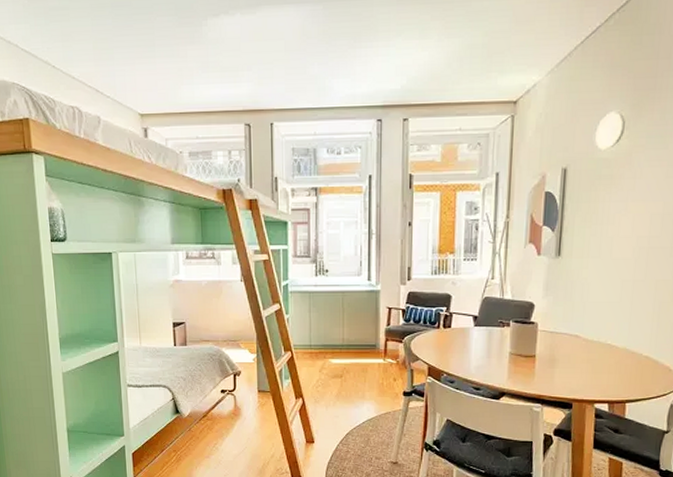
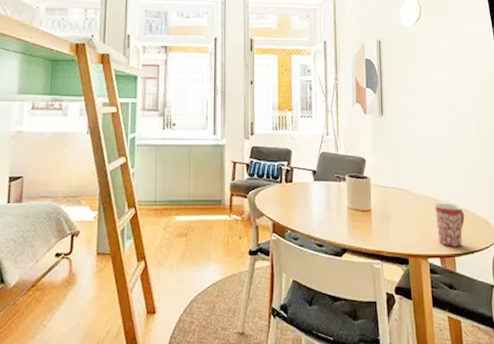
mug: none [608,350,644,393] -> present [434,203,465,247]

